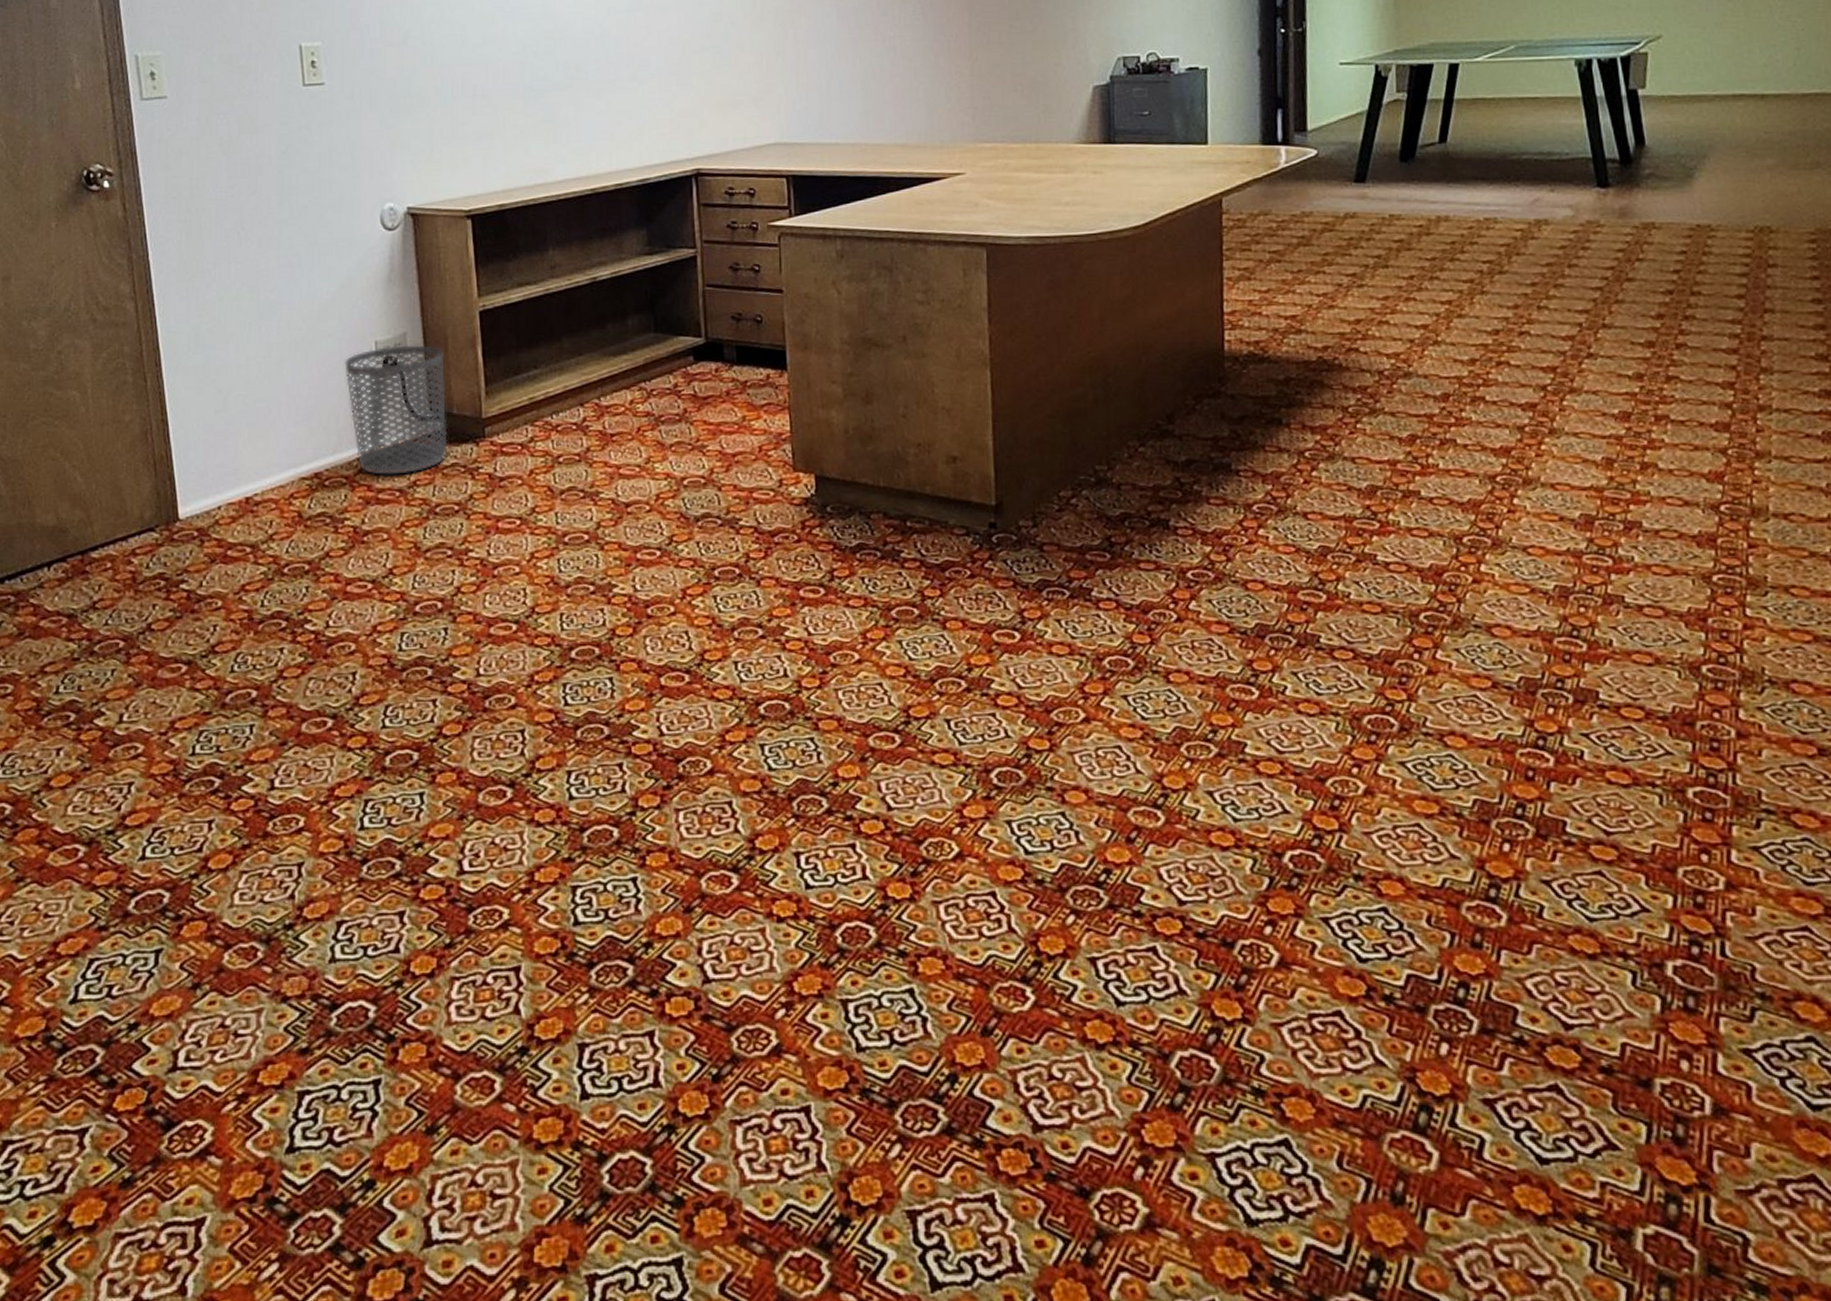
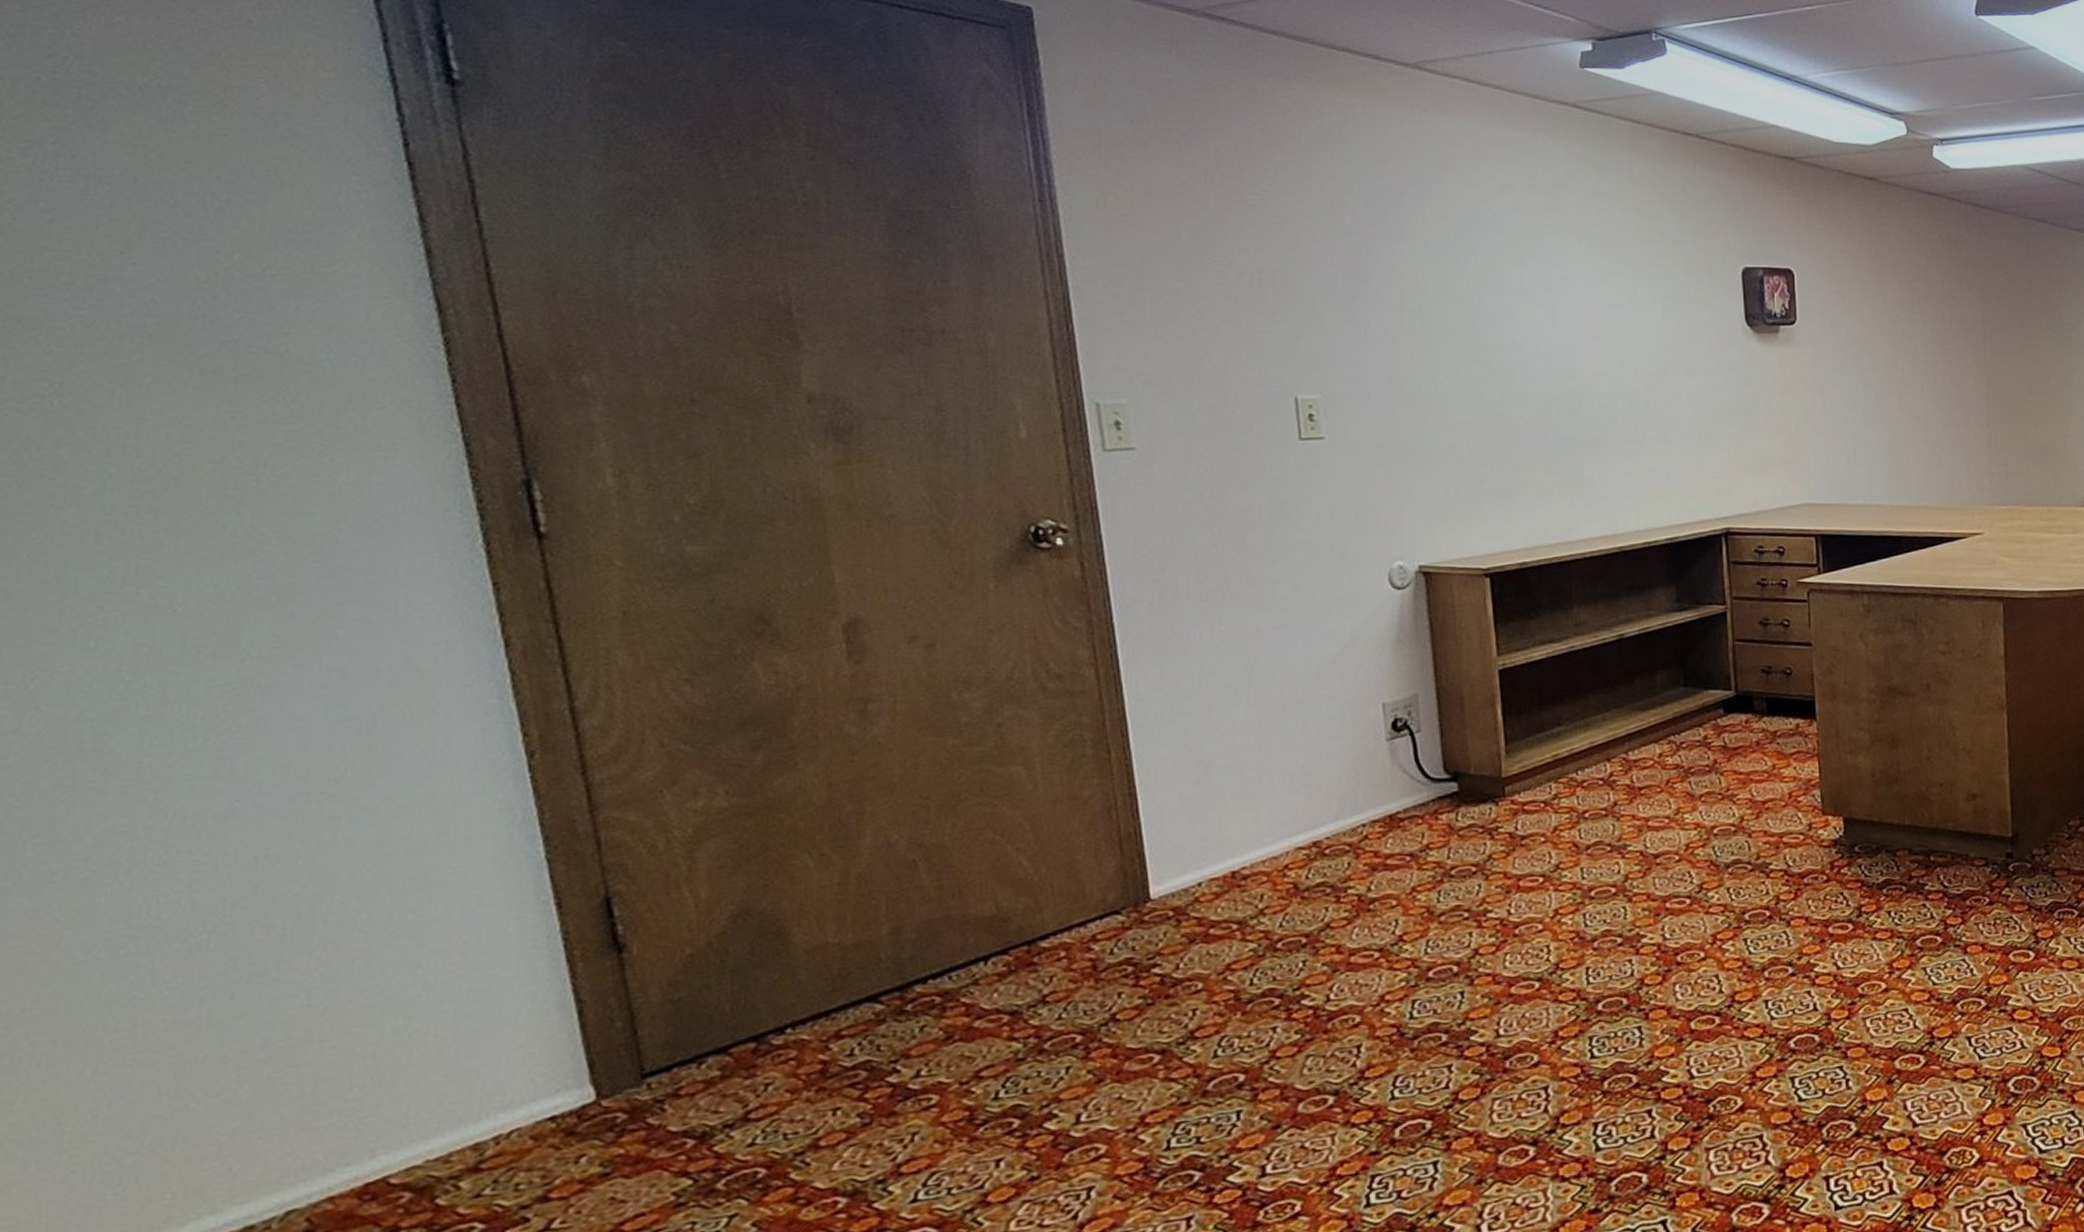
waste bin: present [345,345,448,475] -> none [1348,705,1464,841]

